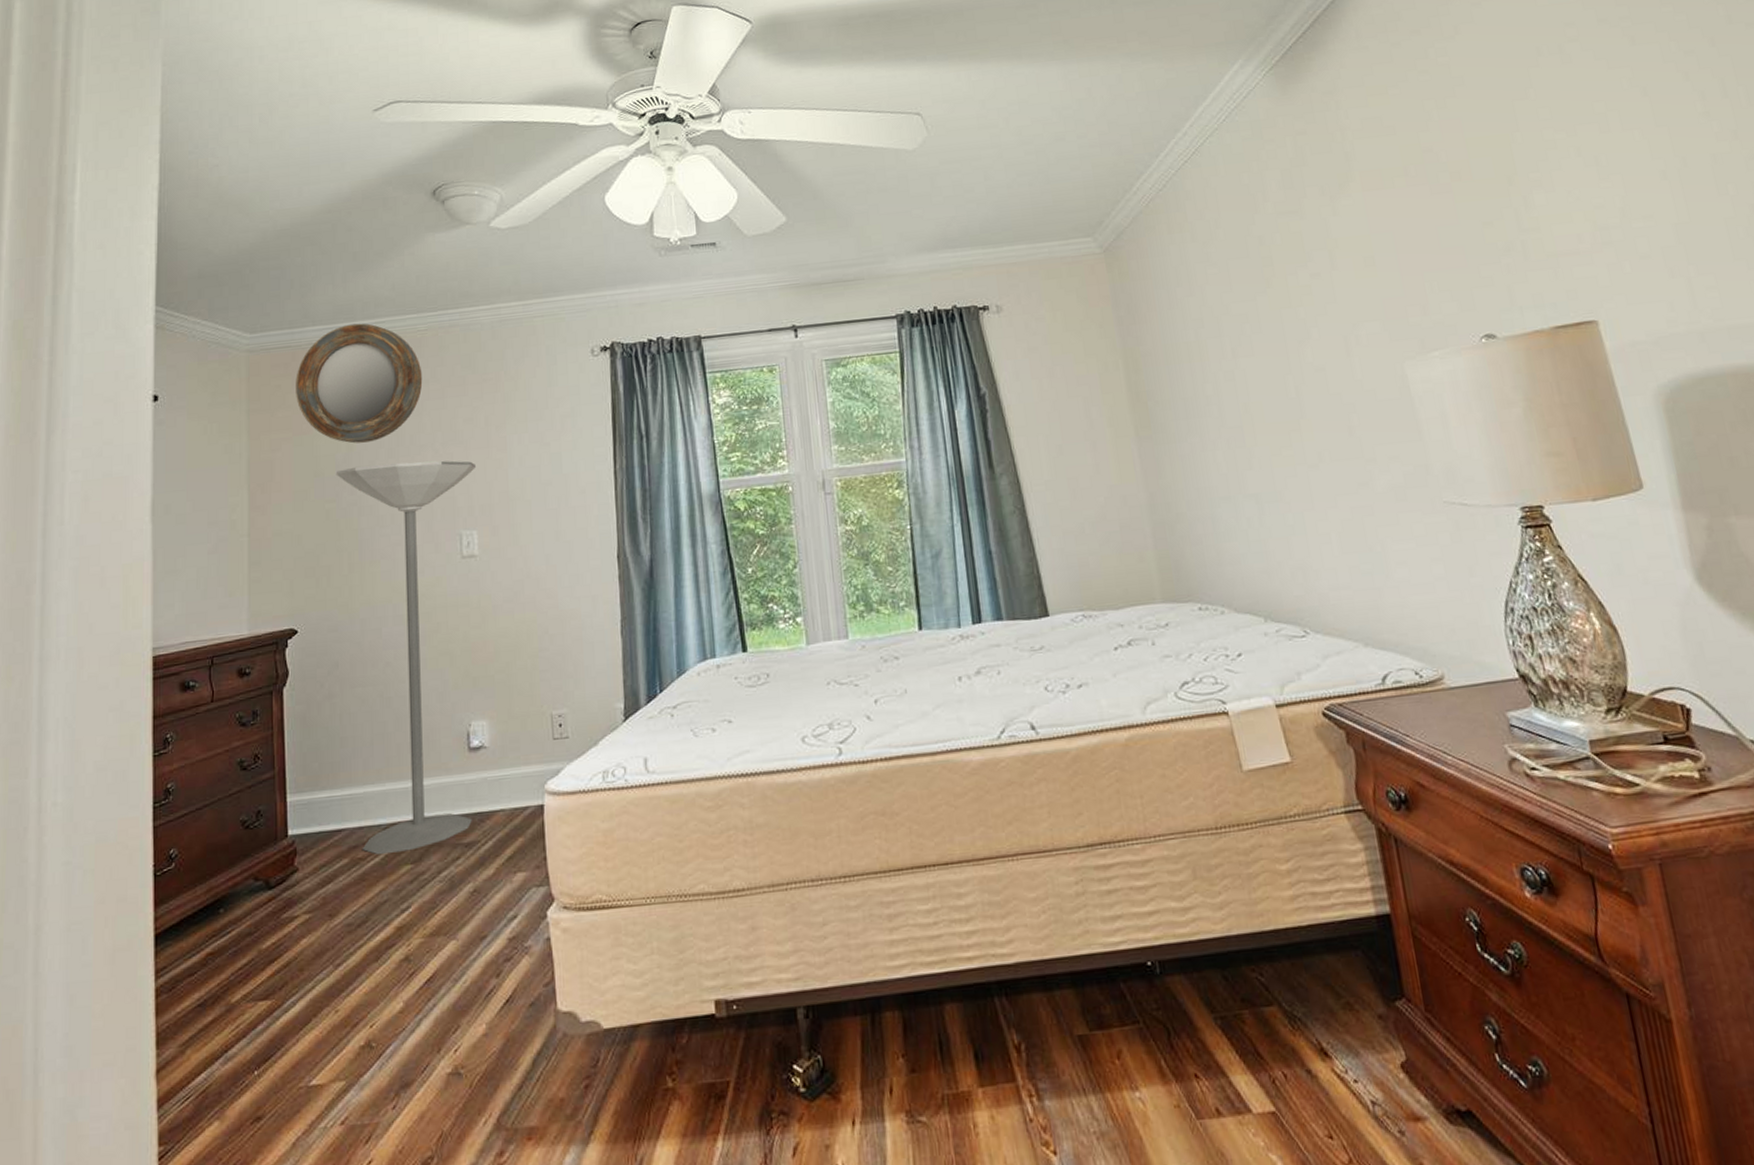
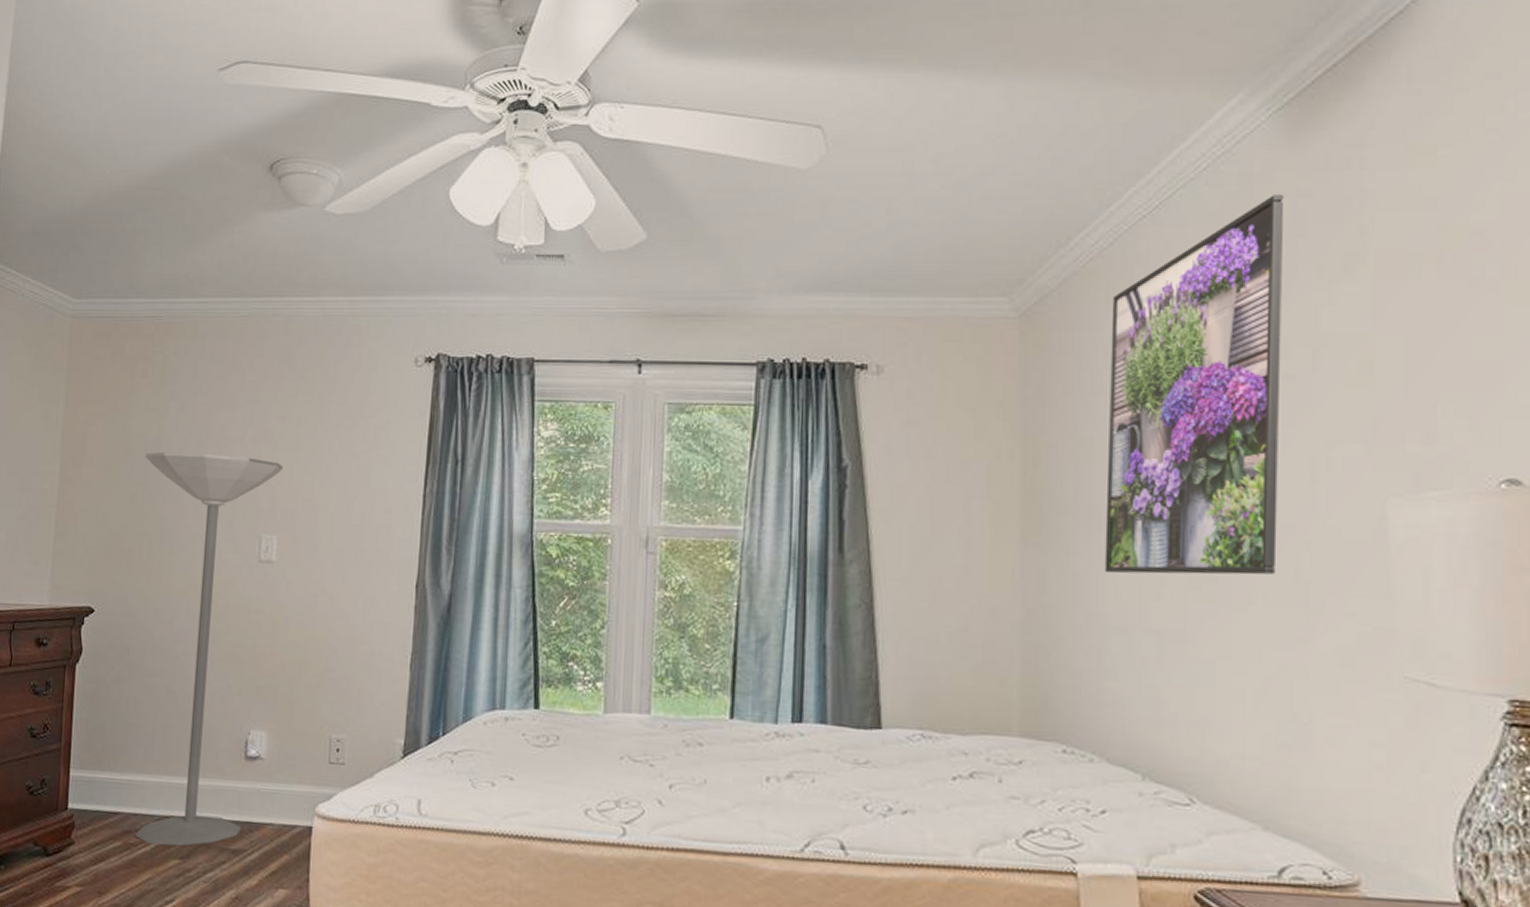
home mirror: present [296,323,423,444] -> none [114,301,240,428]
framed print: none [1173,134,1335,453] -> present [1104,195,1285,575]

